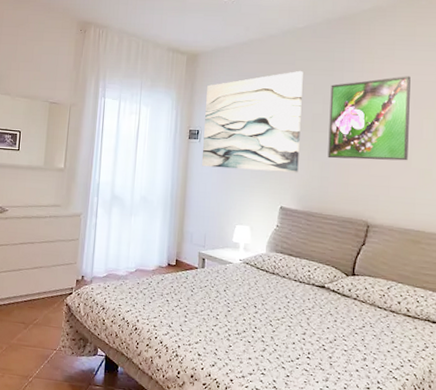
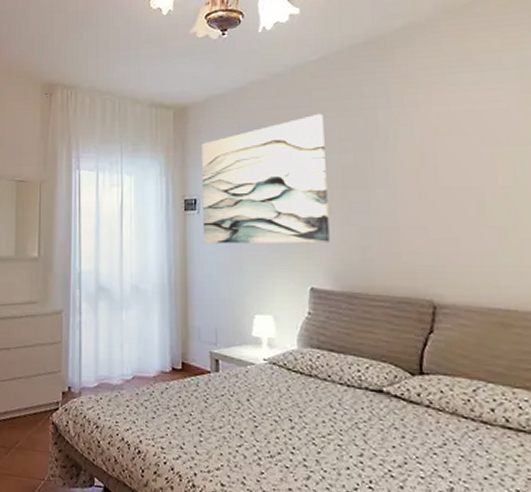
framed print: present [328,76,411,161] -> none [362,106,481,222]

